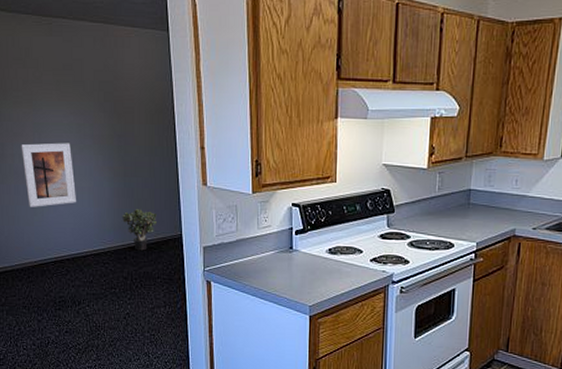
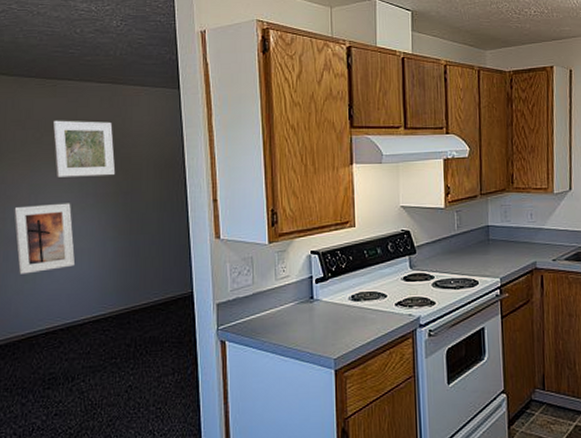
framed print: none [50,60,110,118] -> present [52,120,116,177]
potted plant: present [121,209,157,251] -> none [125,268,165,314]

